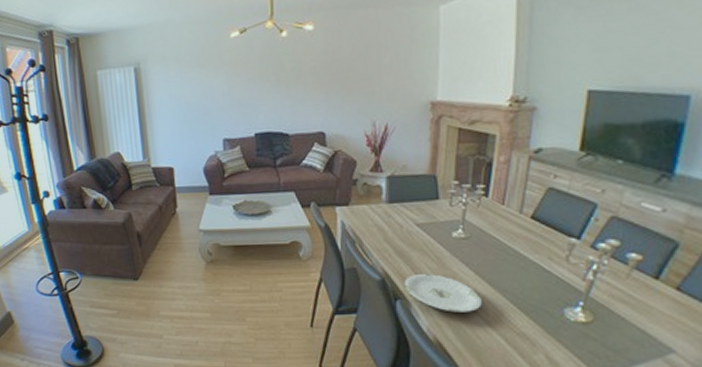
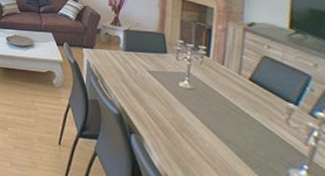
plate: present [404,273,482,313] -> none [138,113,208,157]

